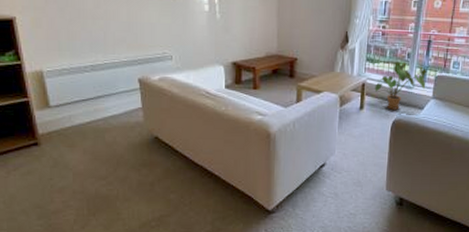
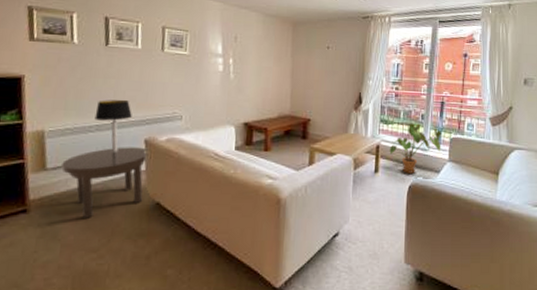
side table: none [64,86,143,150] -> present [61,147,148,218]
table lamp: none [88,40,124,91] -> present [94,99,132,152]

